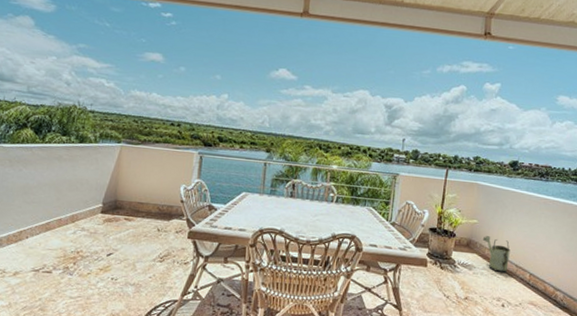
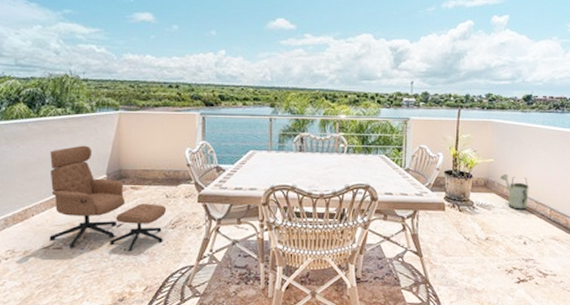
lounge chair: none [40,173,157,281] -> present [49,145,167,251]

